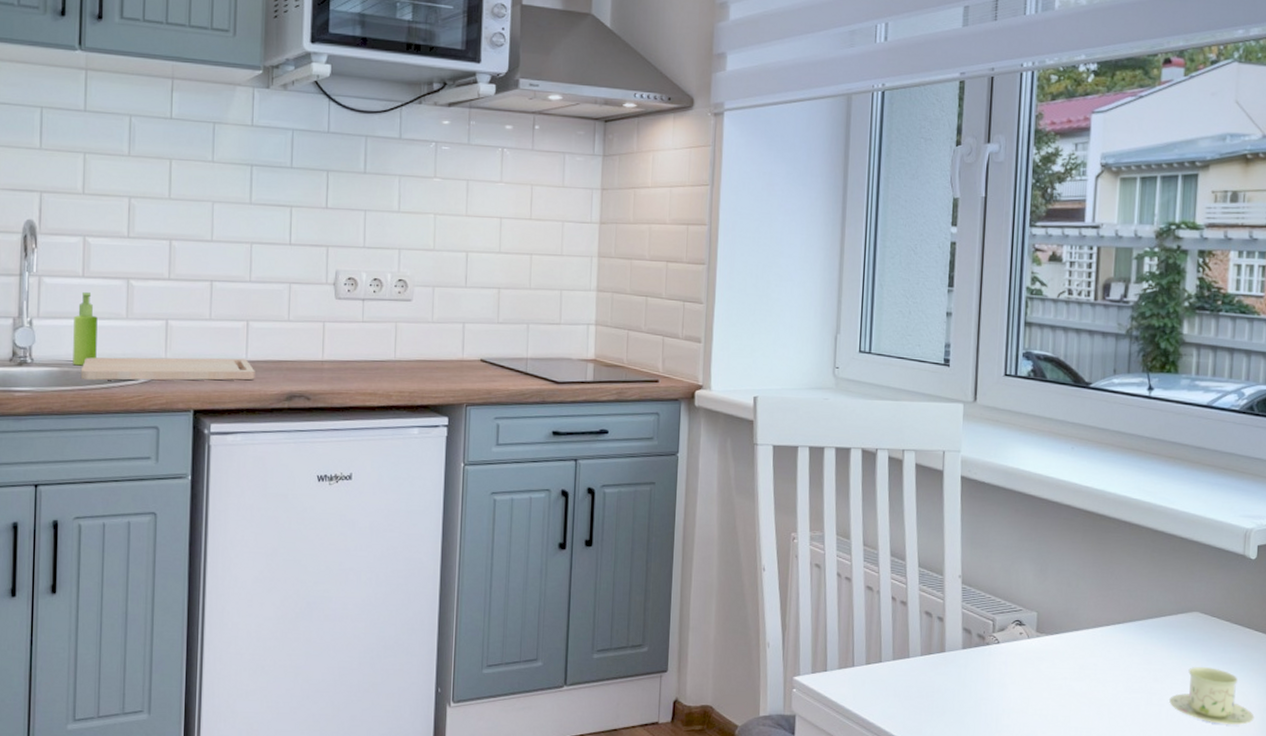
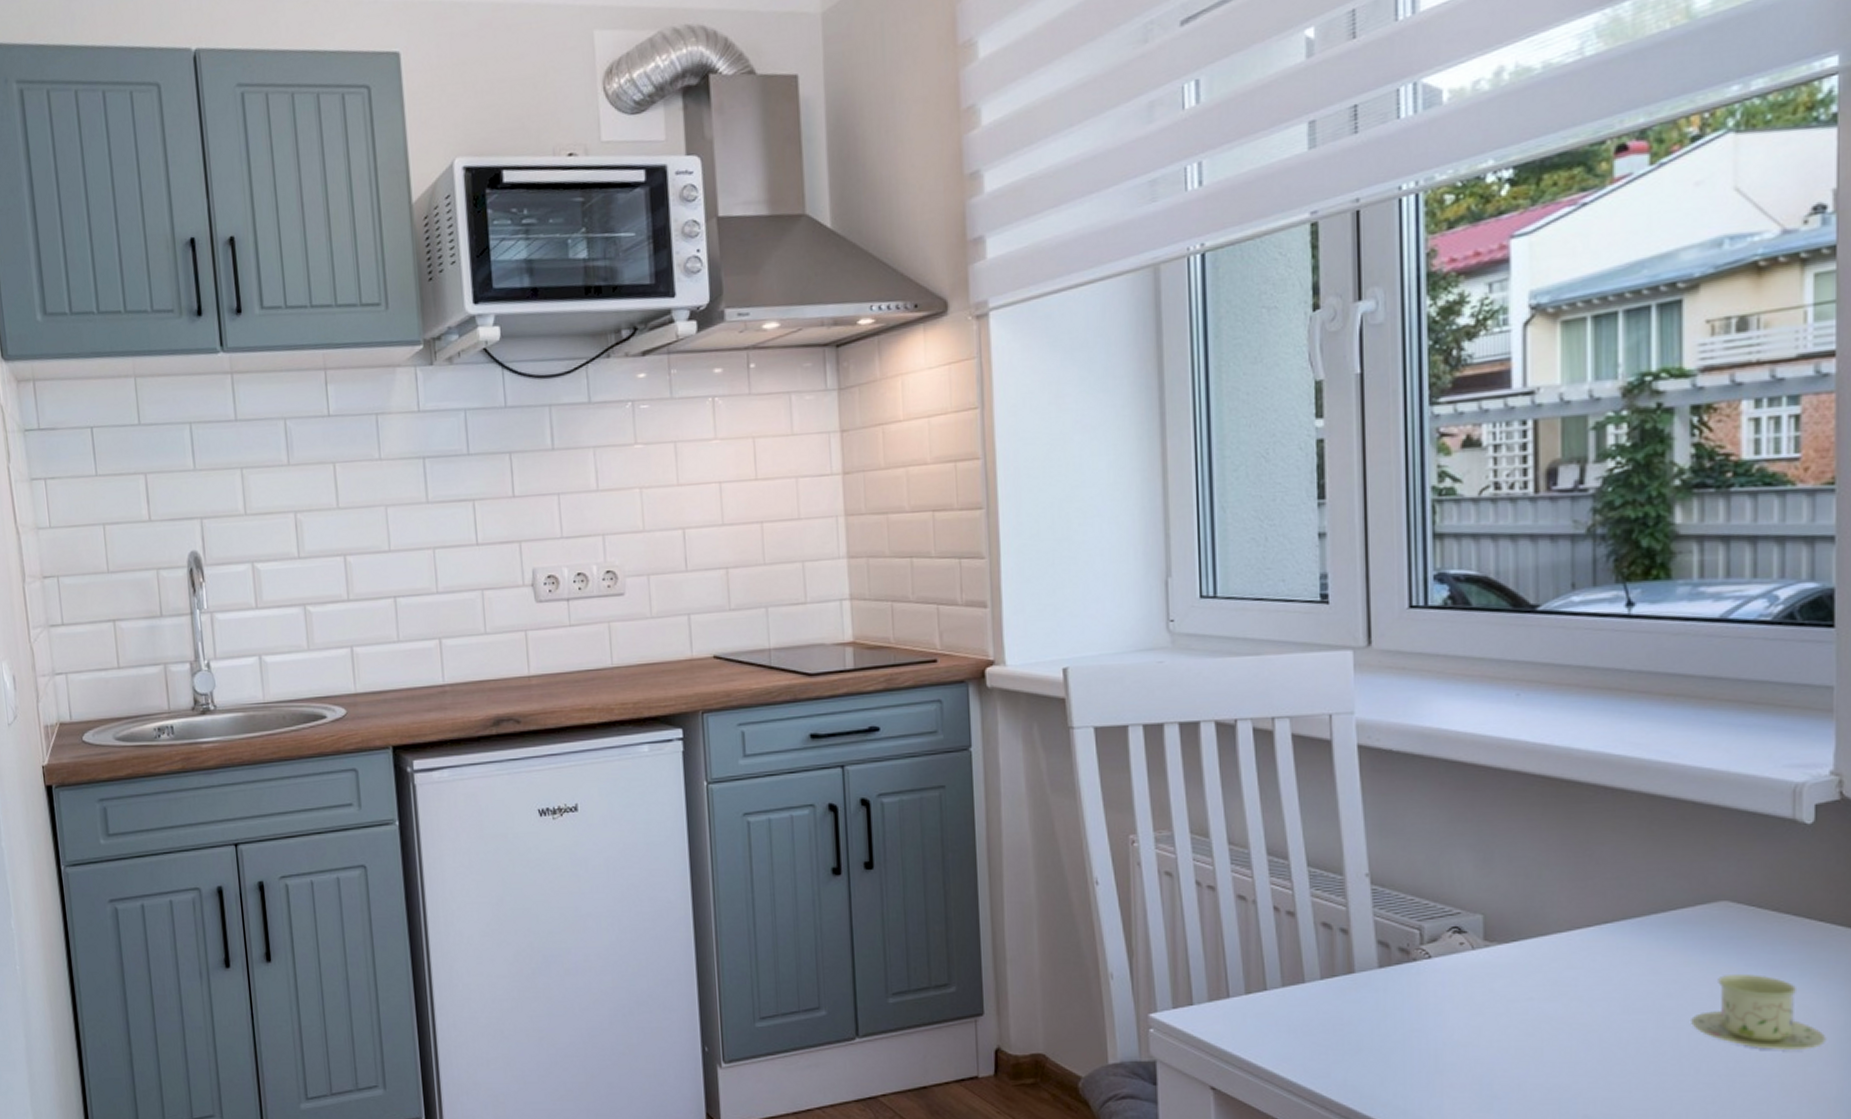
soap dispenser: present [73,292,98,366] -> none [253,625,282,709]
cutting board: present [80,357,255,381] -> none [266,682,456,724]

